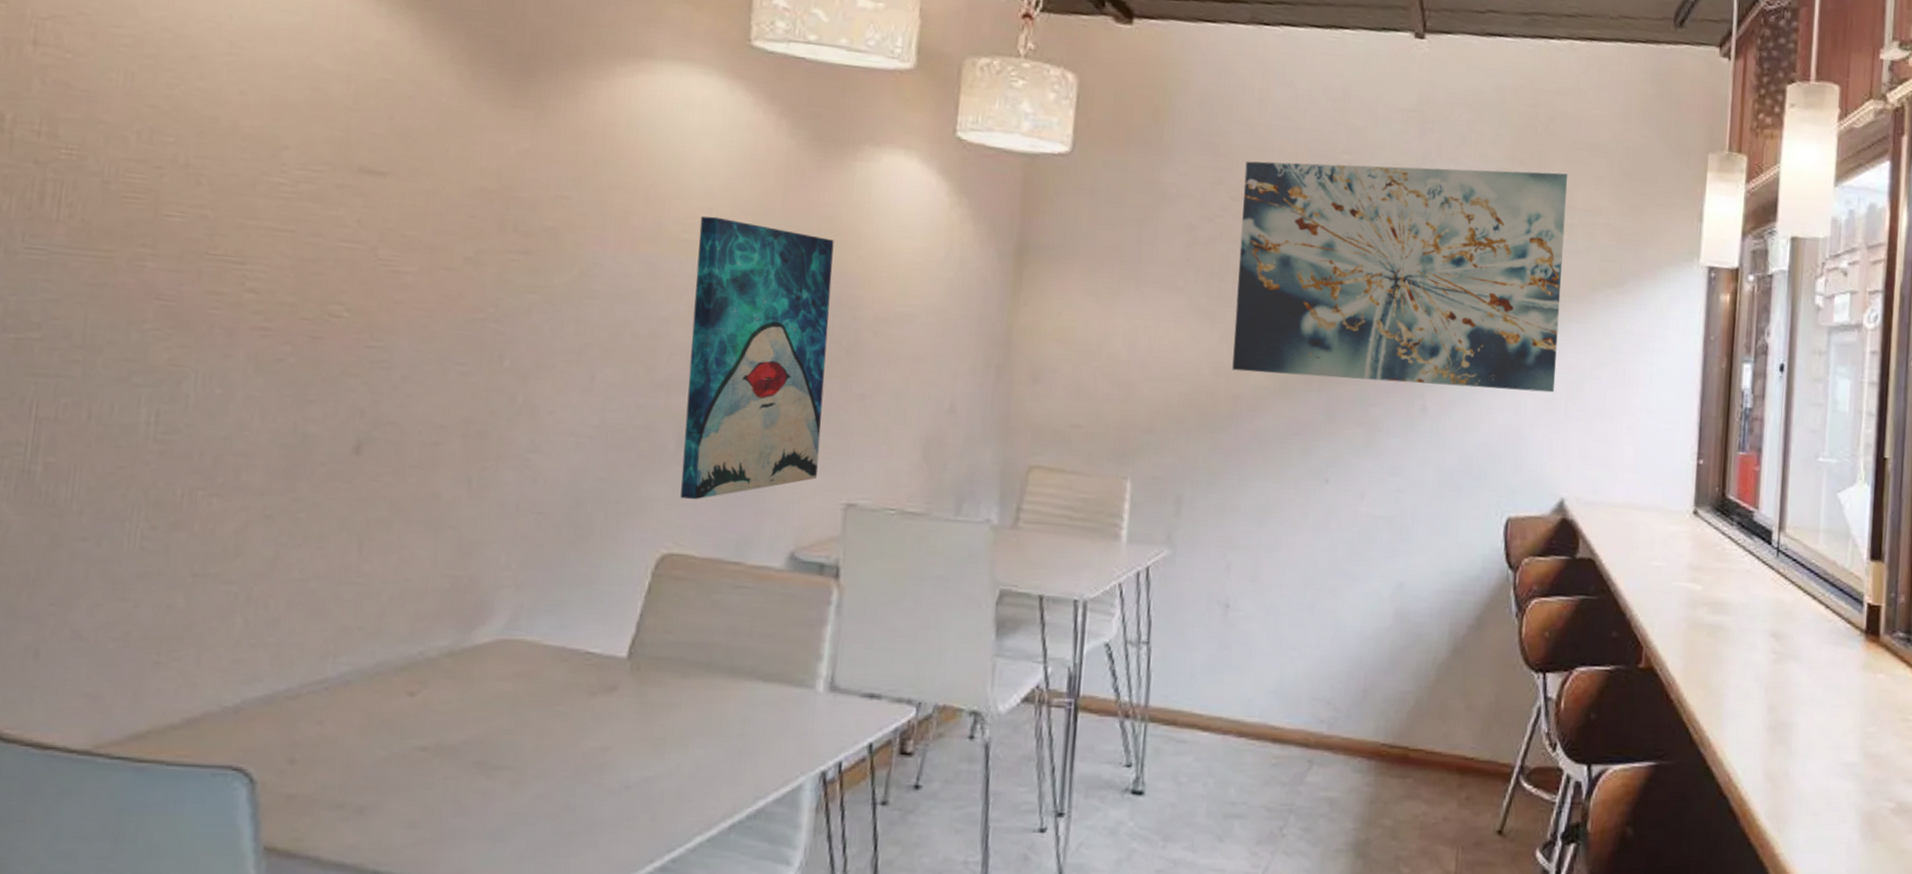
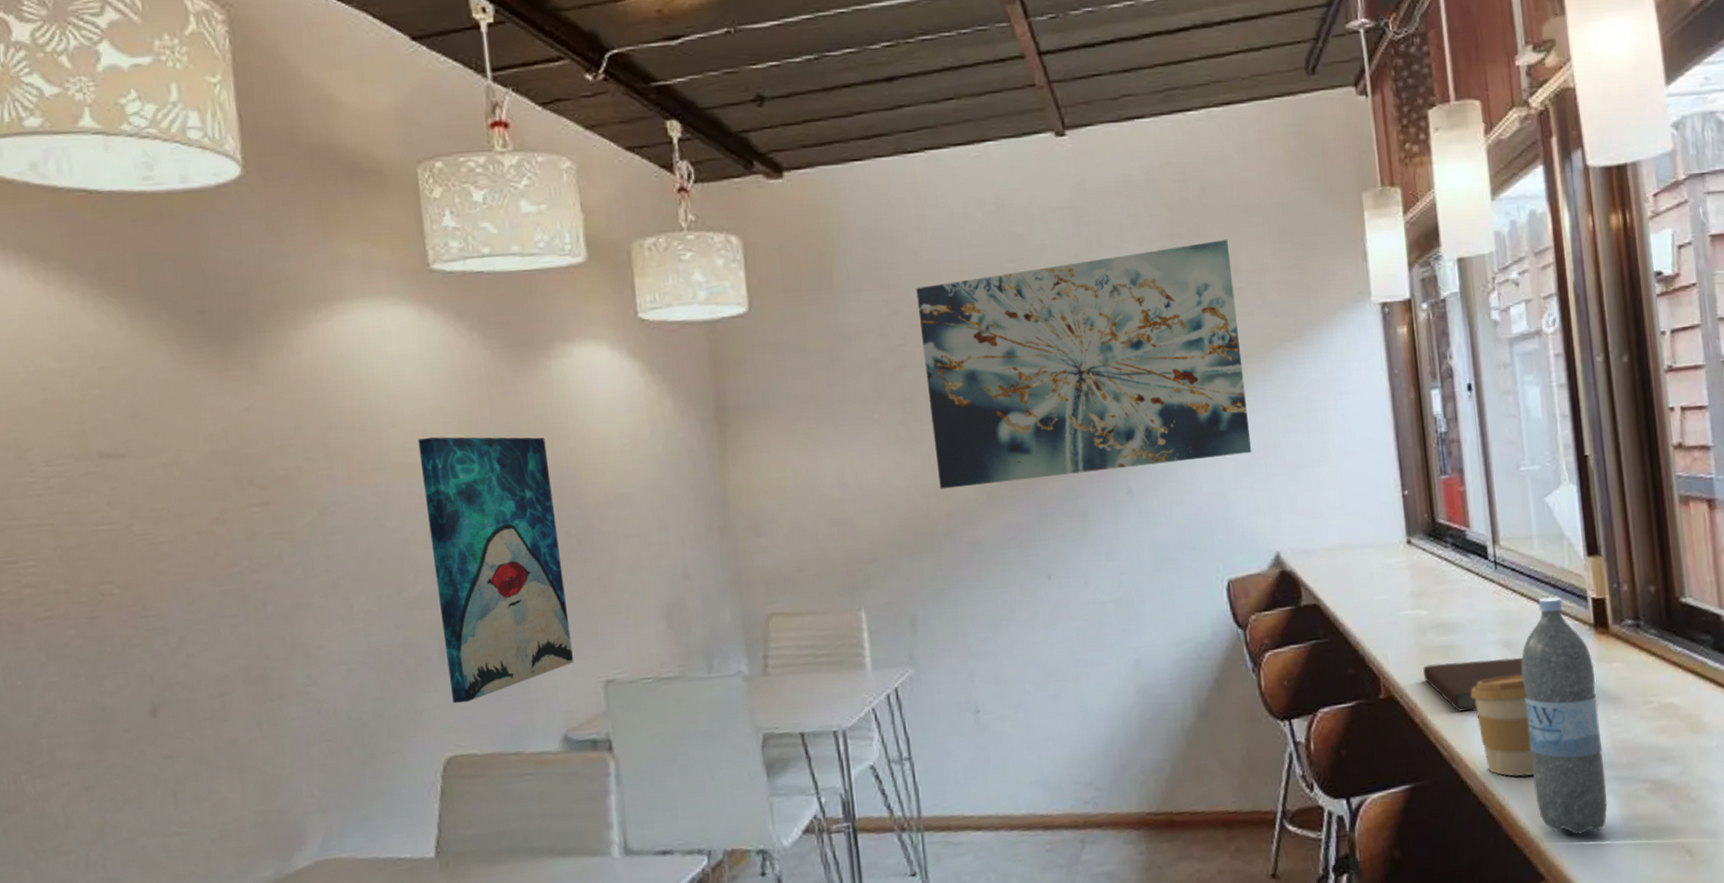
notebook: none [1687,642,1789,698] -> present [1423,658,1523,712]
coffee cup: none [1731,666,1787,774] -> present [1470,675,1534,777]
water bottle: none [1778,594,1859,844] -> present [1521,596,1608,835]

